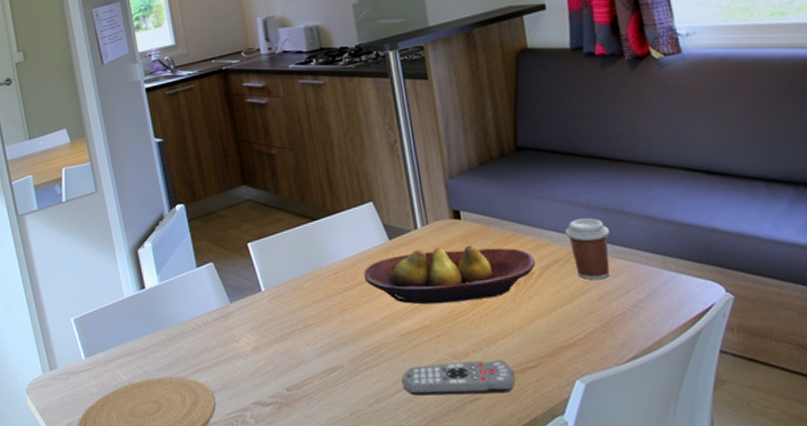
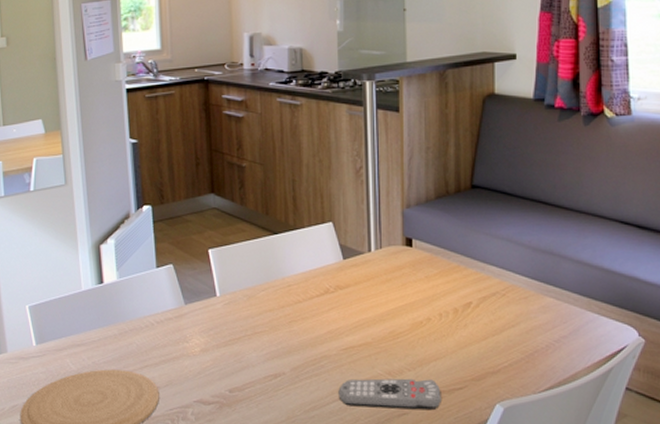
fruit bowl: present [363,245,536,305] -> none [315,271,475,324]
coffee cup: present [565,218,610,281] -> none [505,257,545,315]

